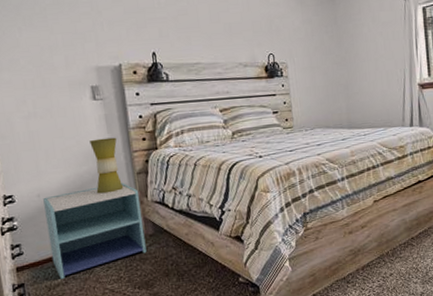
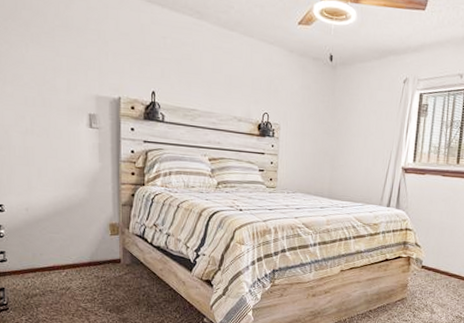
nightstand: present [43,183,147,279] -> none [31,211,122,290]
table lamp: present [89,137,124,194] -> none [81,165,108,219]

